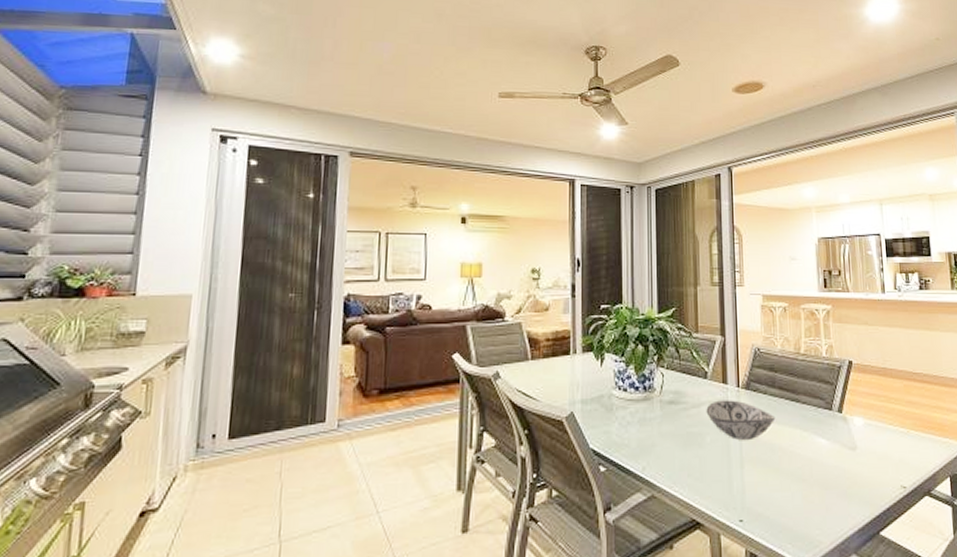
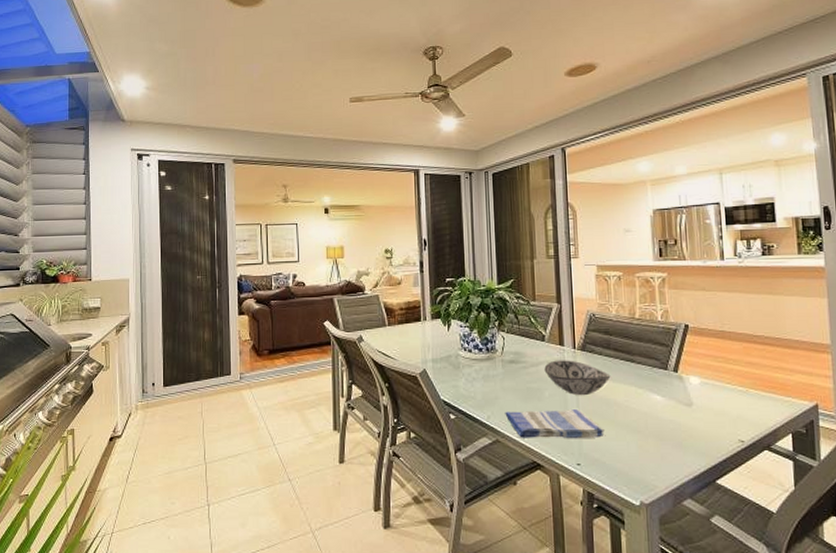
dish towel: none [662,455,769,492] -> present [505,408,605,439]

